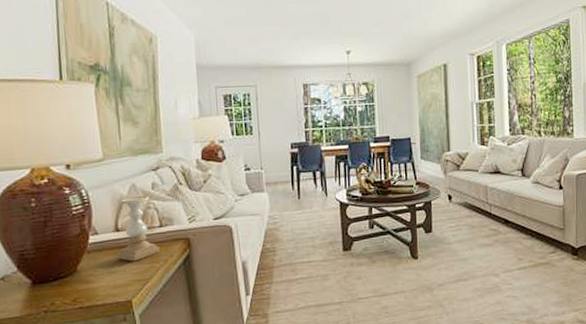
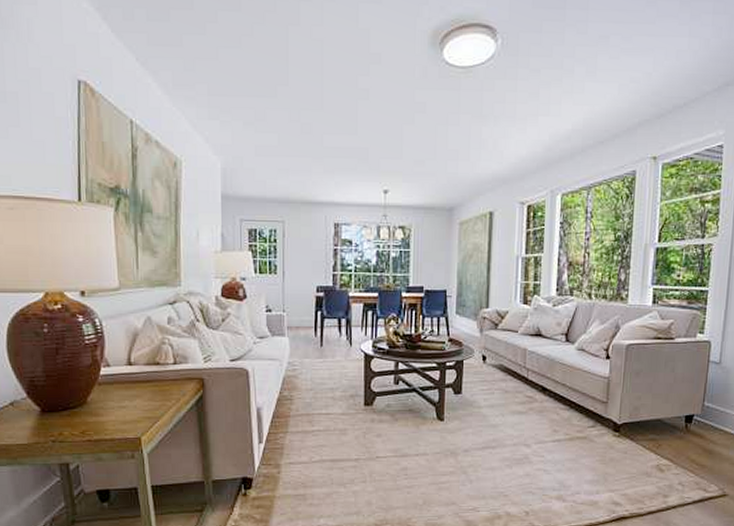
candle holder: present [116,196,160,262] -> none [128,330,172,398]

